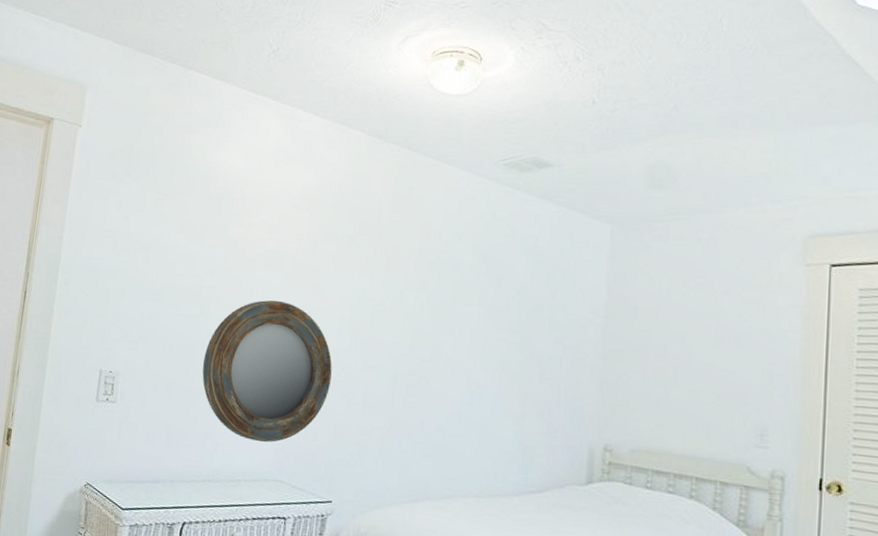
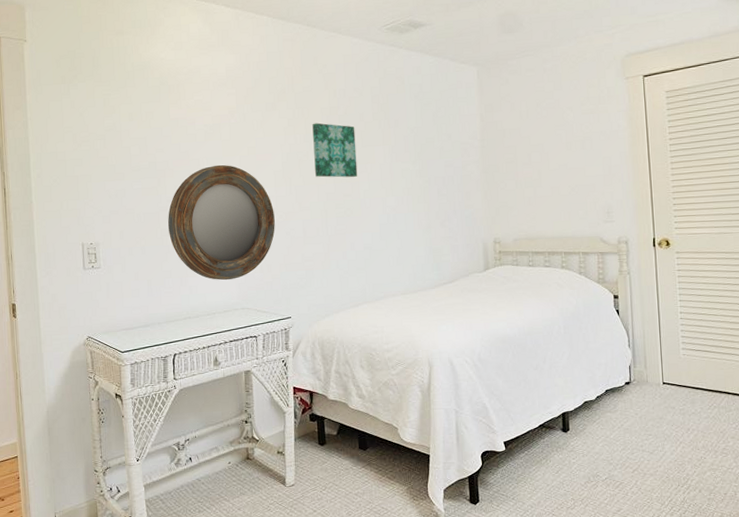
wall art: none [389,266,447,340] -> present [312,122,358,178]

